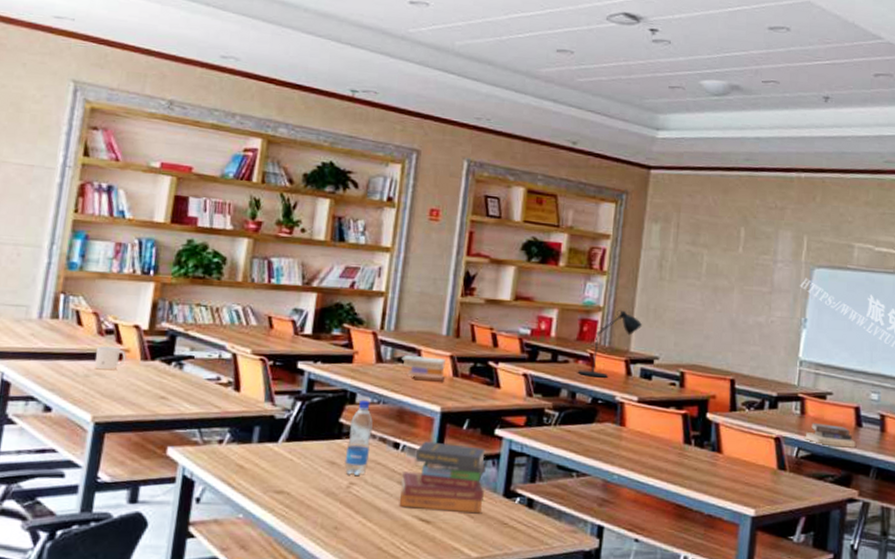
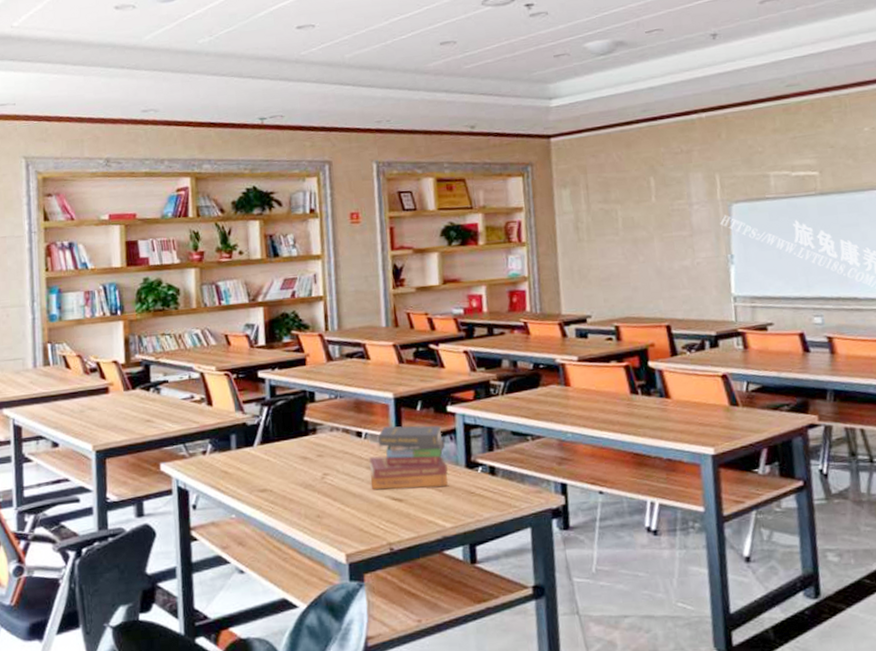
mug: present [94,346,127,371] -> none [85,382,112,405]
bottle: present [344,399,373,477] -> none [314,396,337,467]
books: present [401,354,446,383] -> none [349,348,392,373]
desk lamp: present [578,309,643,378] -> none [515,275,570,345]
books: present [805,422,856,448] -> none [751,354,807,376]

